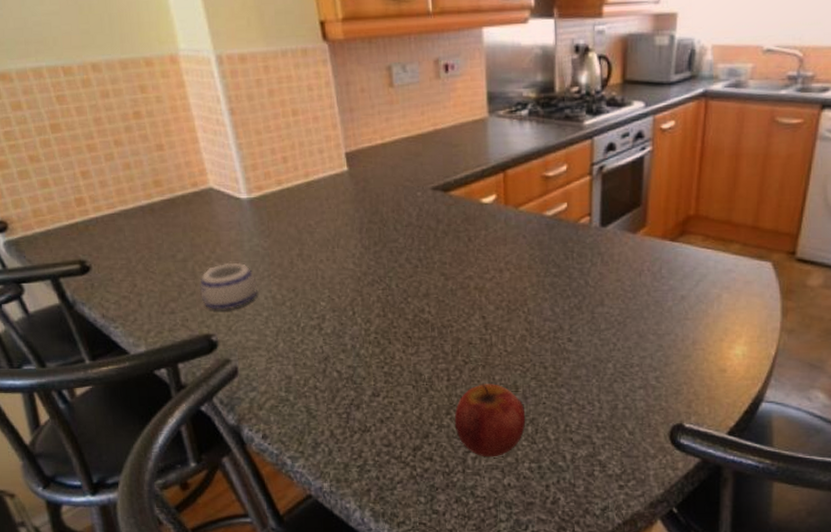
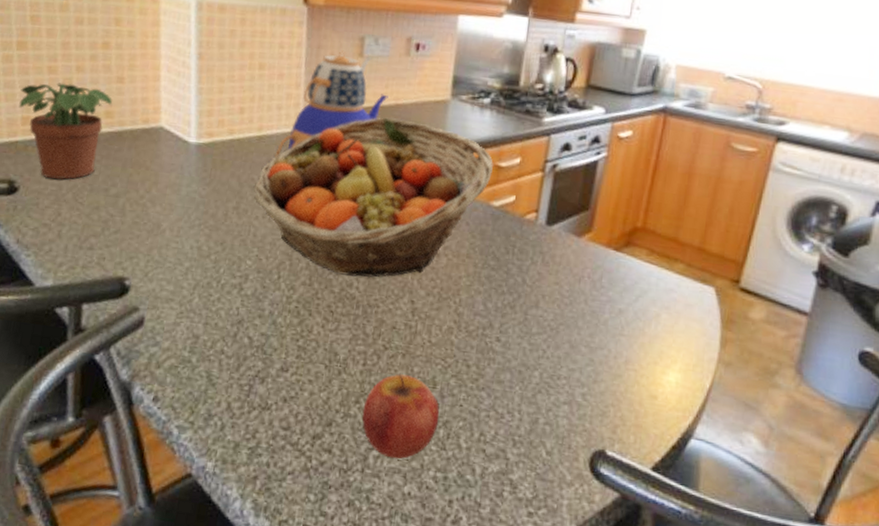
potted plant: none [66,159,158,254] -> present [18,82,113,180]
mug: present [200,262,258,310] -> none [123,205,187,255]
fruit basket: none [313,144,541,302] -> present [254,117,493,278]
teapot: none [326,83,426,200] -> present [274,50,389,157]

